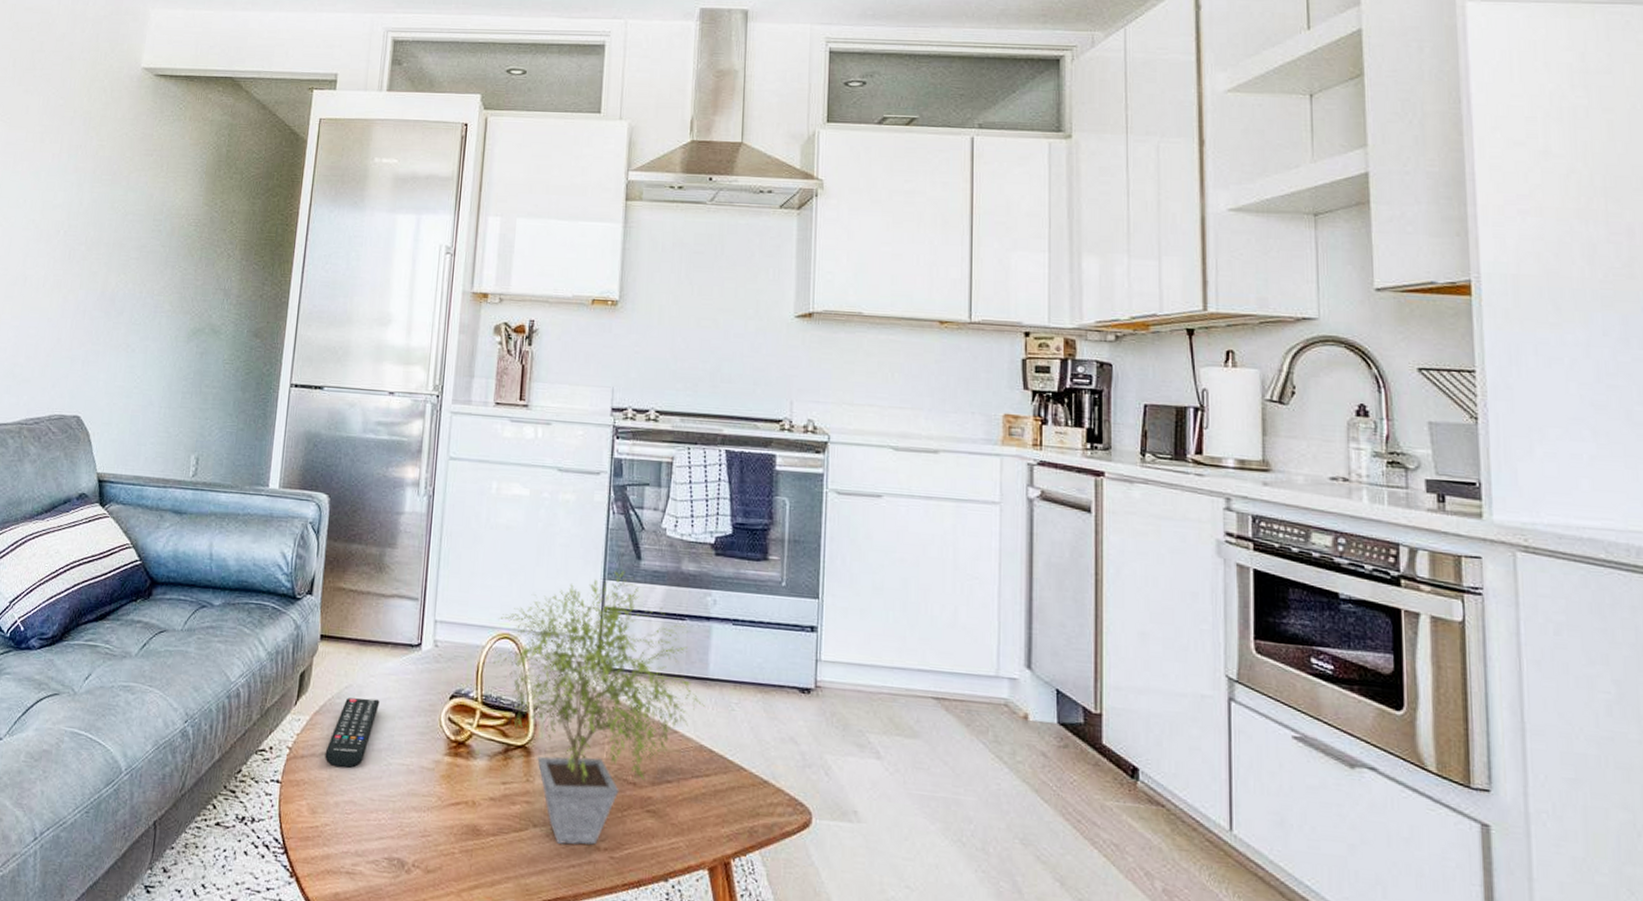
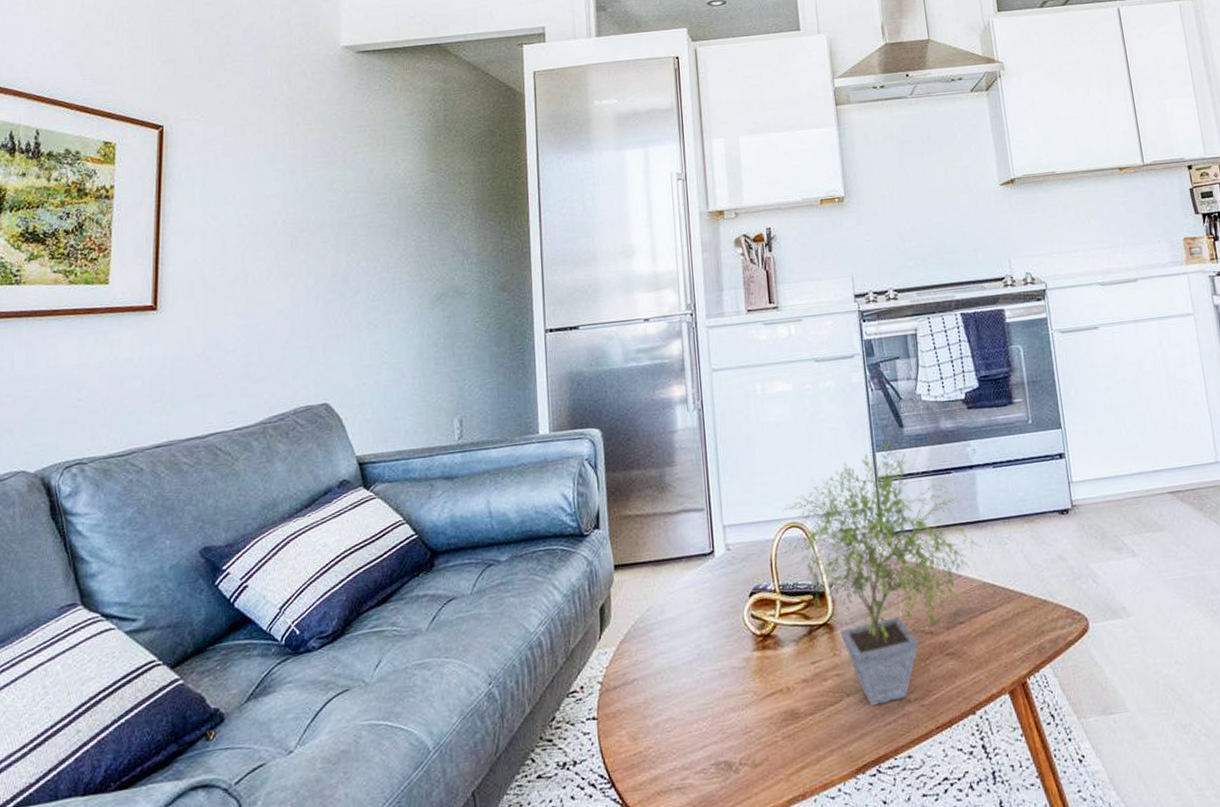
remote control: present [325,697,380,769] -> none [637,614,683,690]

